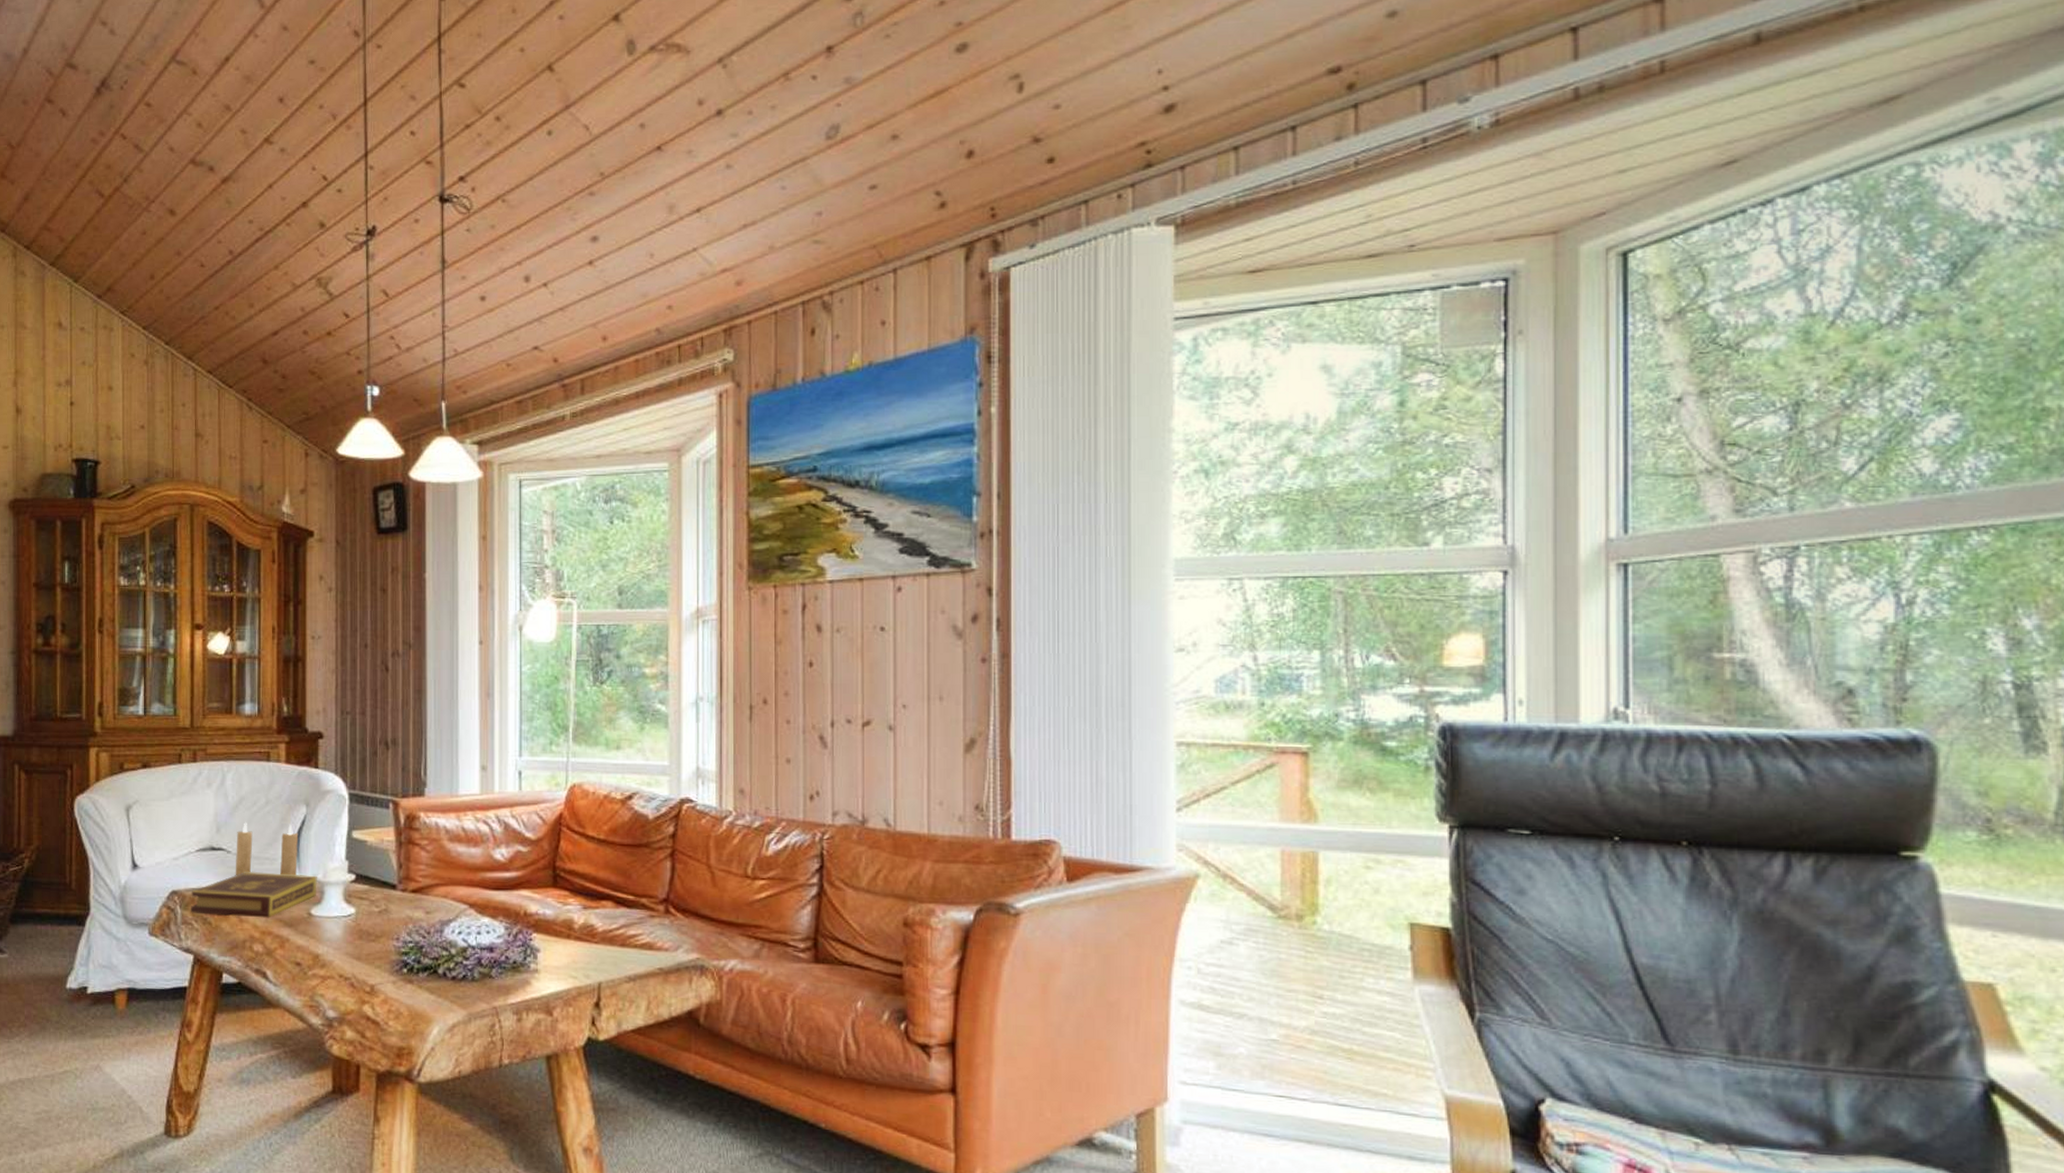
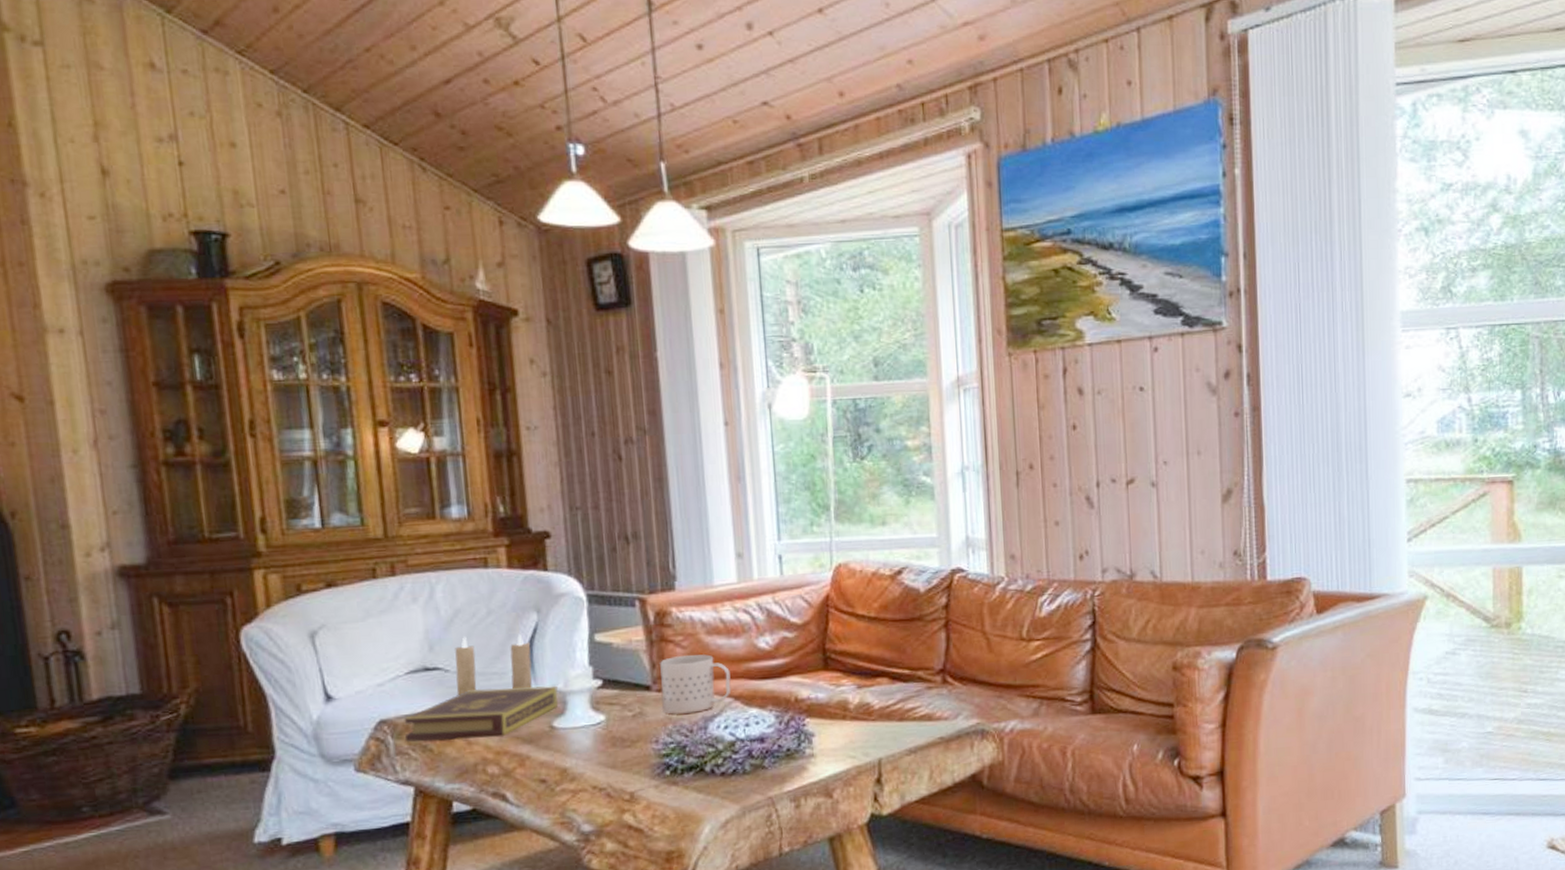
mug: none [405,859,467,916] -> present [660,654,732,715]

